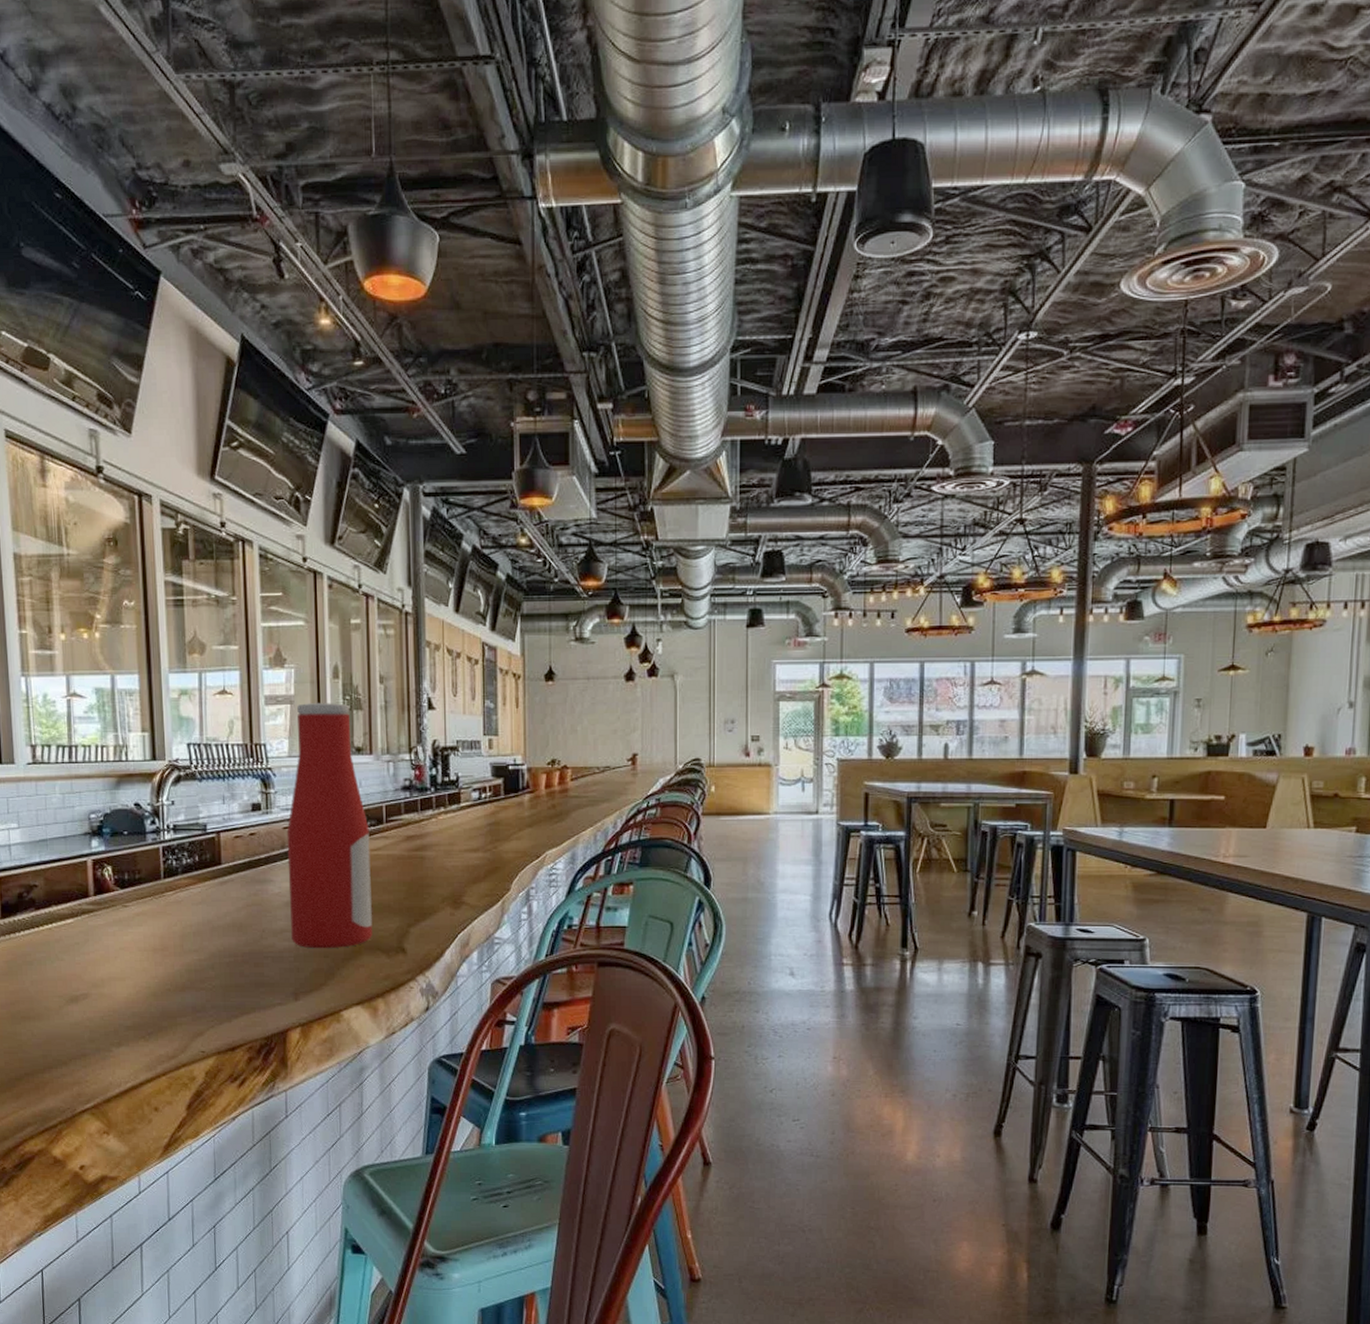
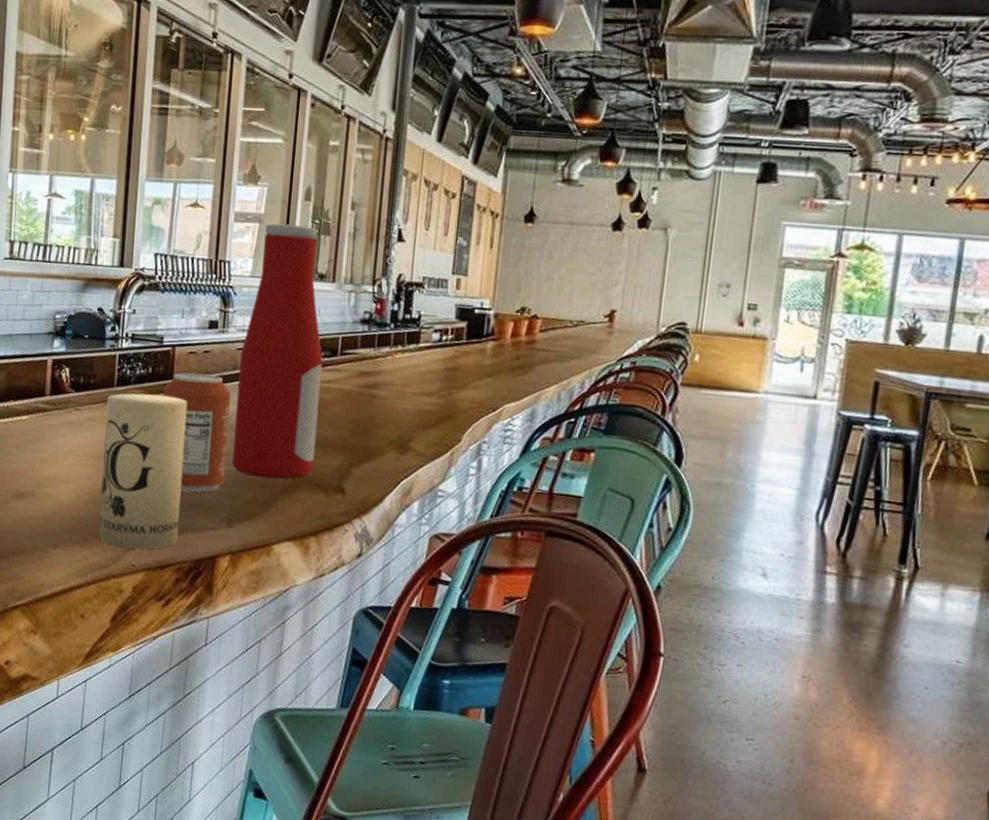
candle: none [156,881,245,1036] -> present [98,393,188,550]
can: none [212,856,286,972] -> present [163,372,232,493]

